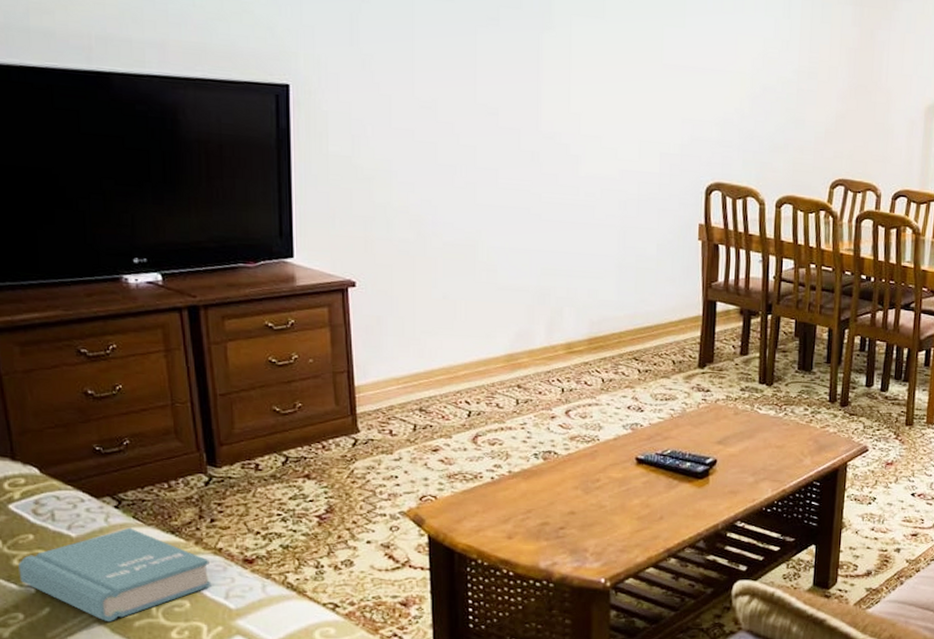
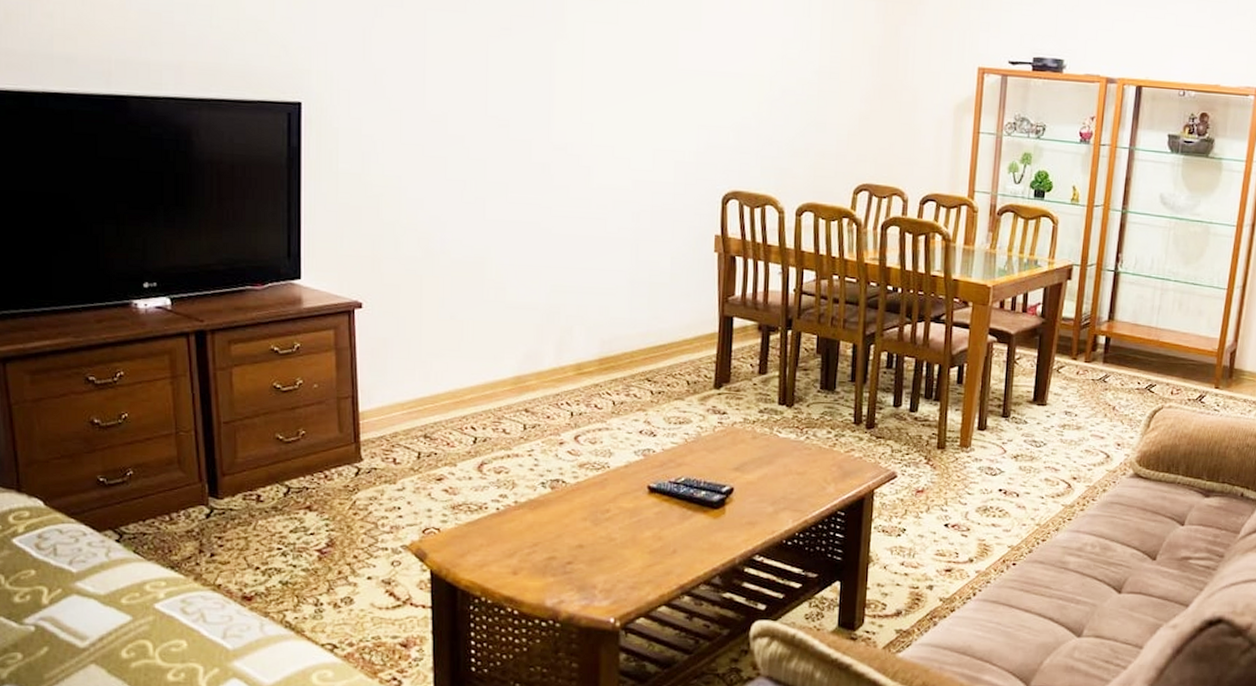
book: present [18,527,212,623] -> none [19,562,209,663]

